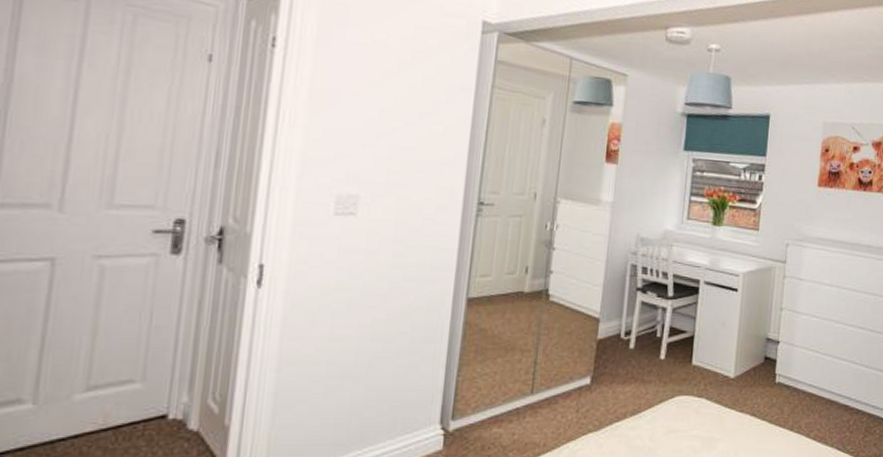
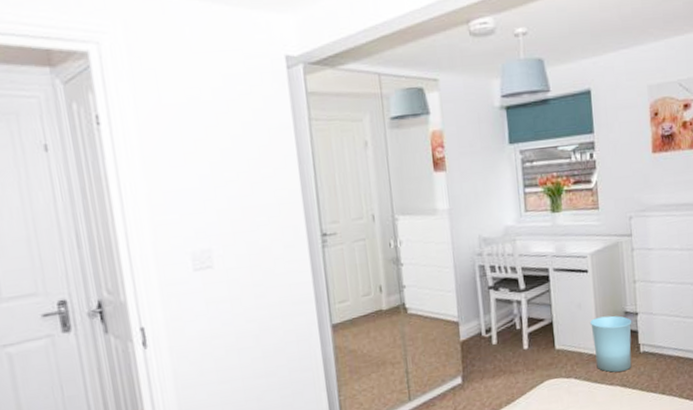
waste bin: none [730,339,773,400] -> present [590,315,632,373]

